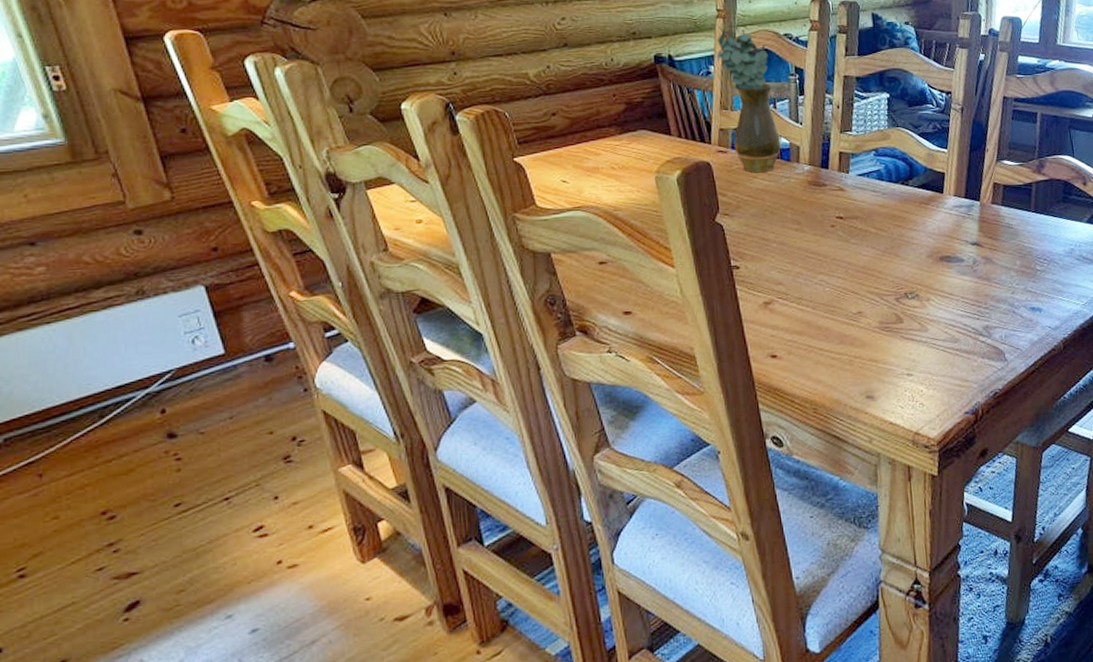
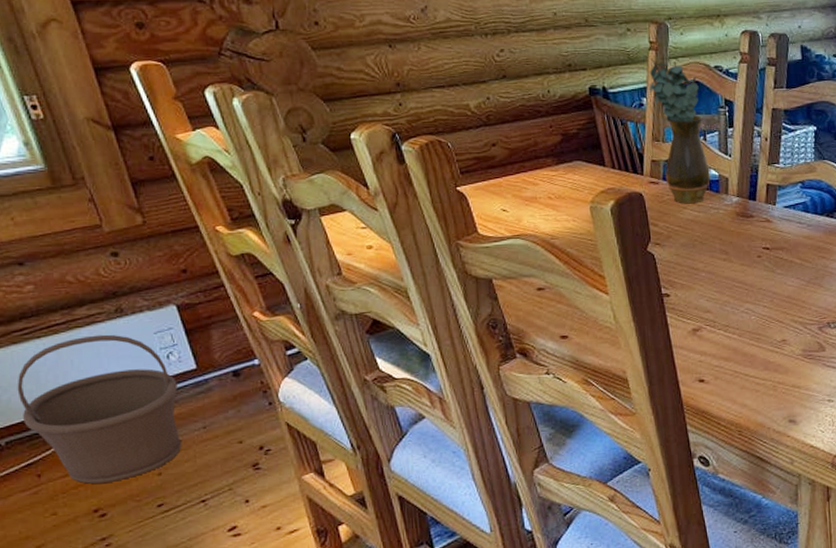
basket: none [20,318,204,483] -> present [17,334,181,484]

